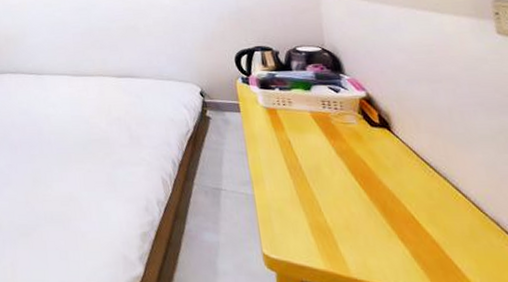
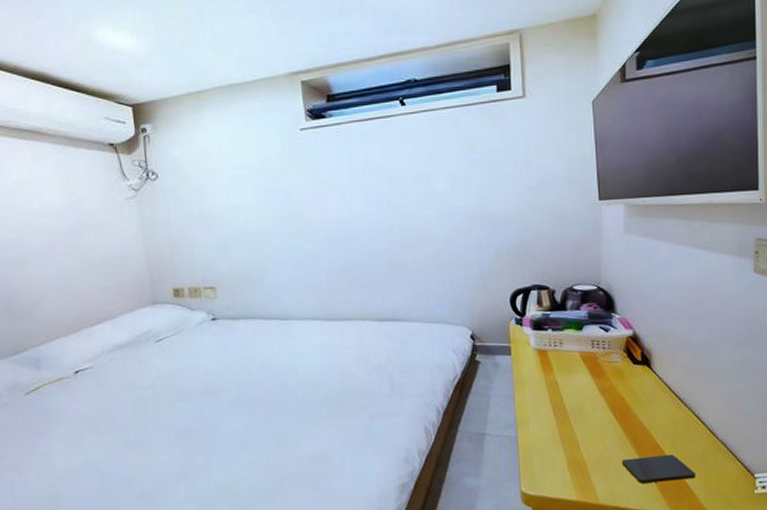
phone: none [371,229,466,260] -> present [621,455,695,484]

